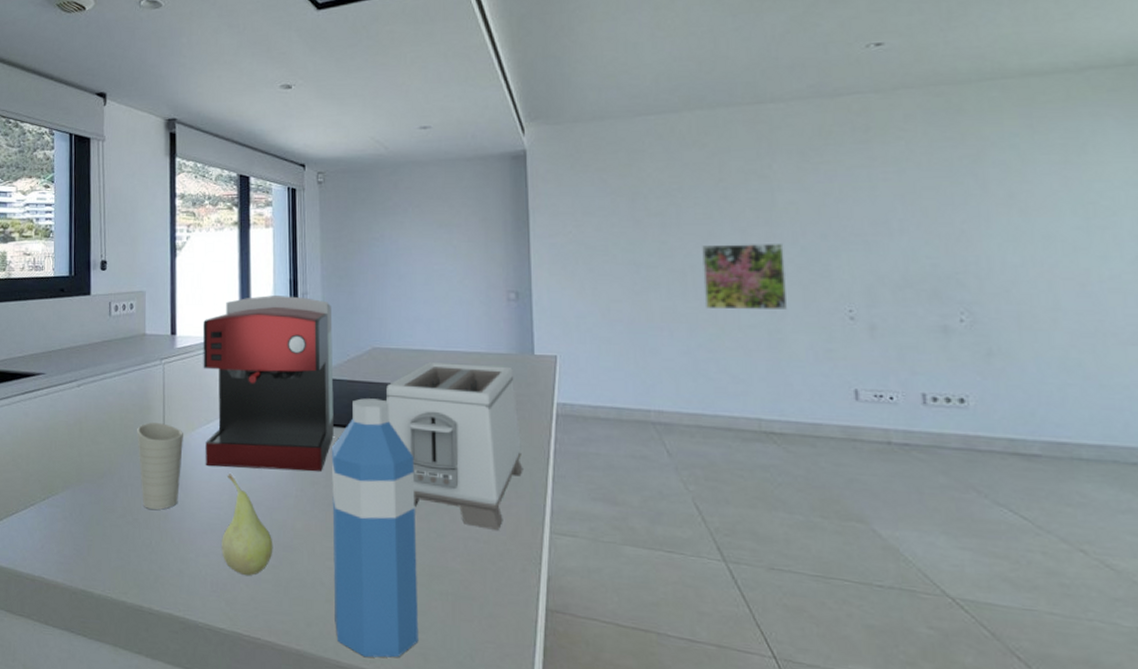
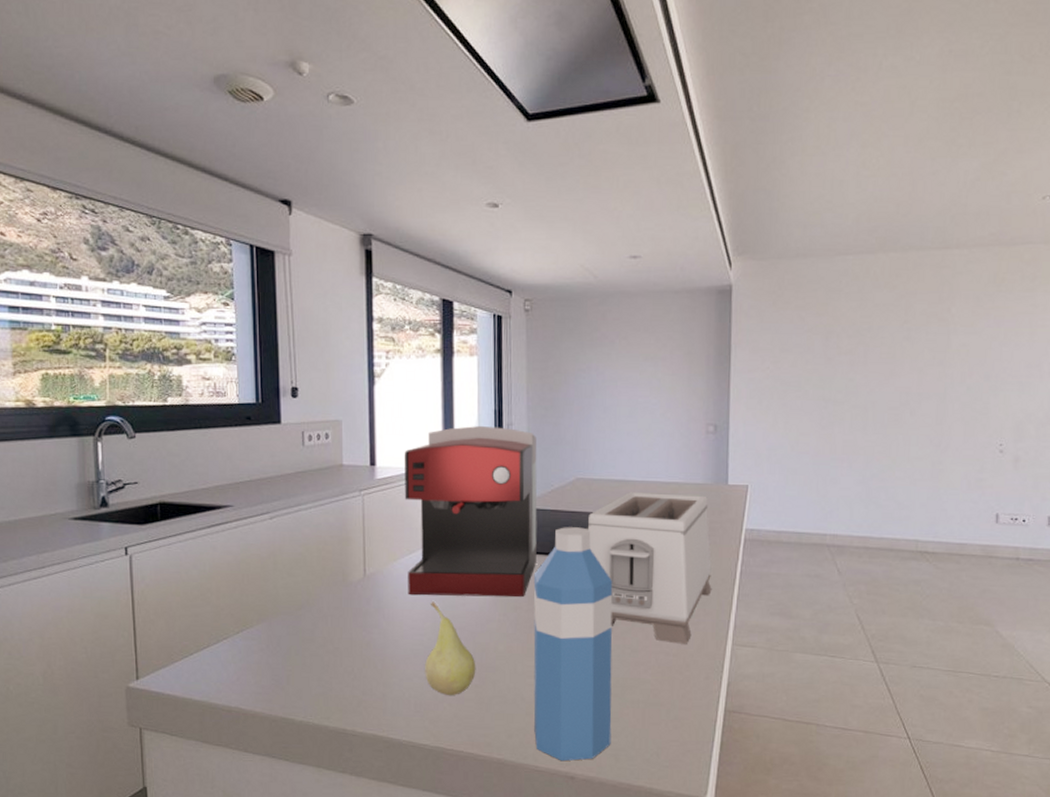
cup: present [137,422,183,510] -> none [336,554,385,638]
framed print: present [702,244,787,310] -> none [881,382,953,444]

